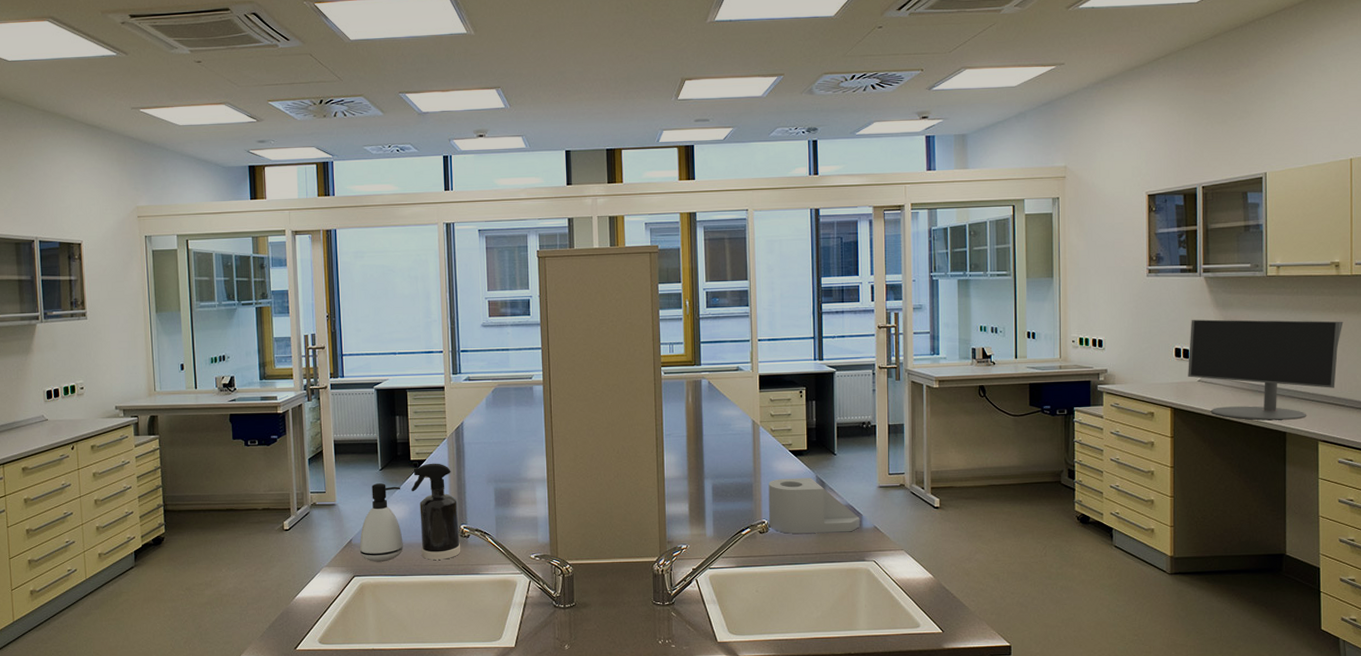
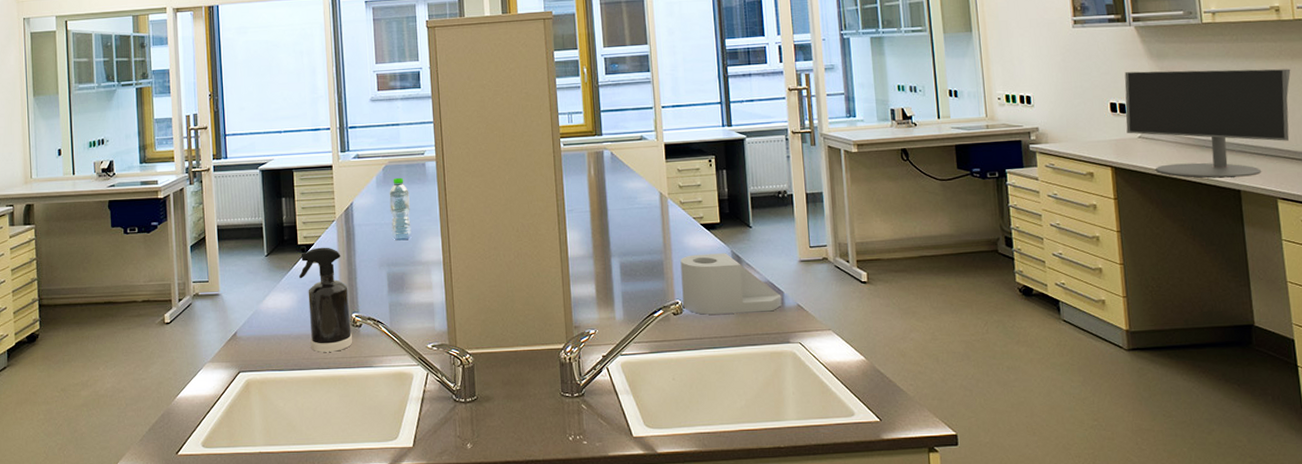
soap dispenser: present [359,483,403,562] -> none [245,270,291,356]
water bottle: none [498,399,518,459] -> present [389,177,412,241]

